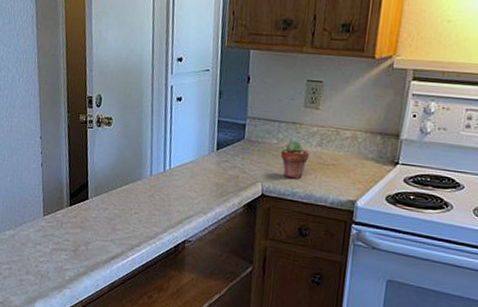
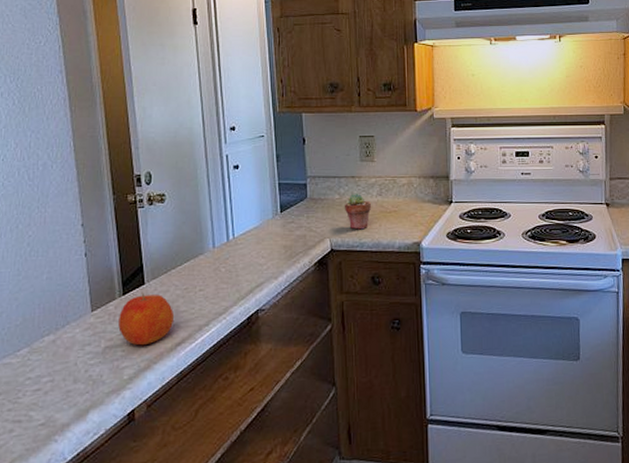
apple: none [64,205,111,254] -> present [118,291,175,346]

